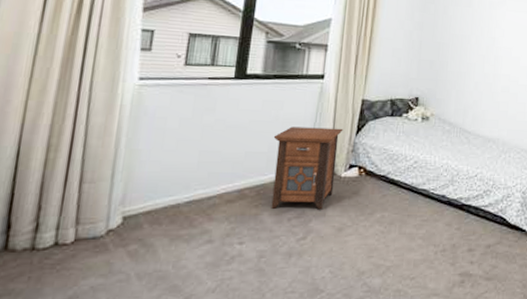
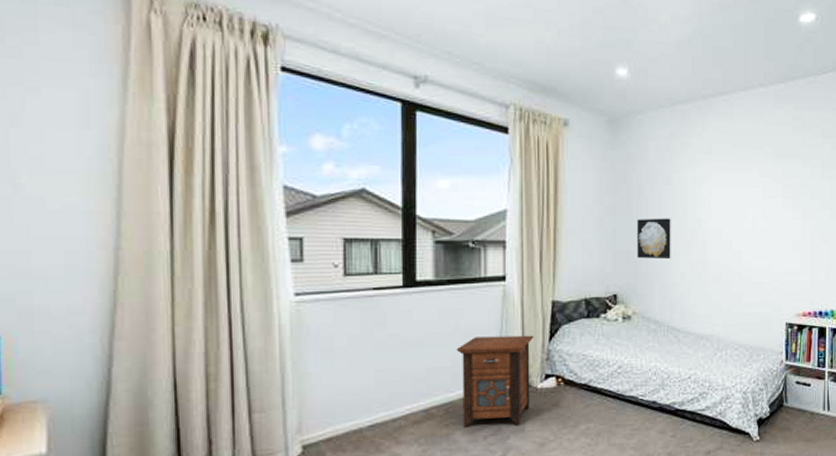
wall art: none [439,34,470,69] -> present [637,218,671,259]

